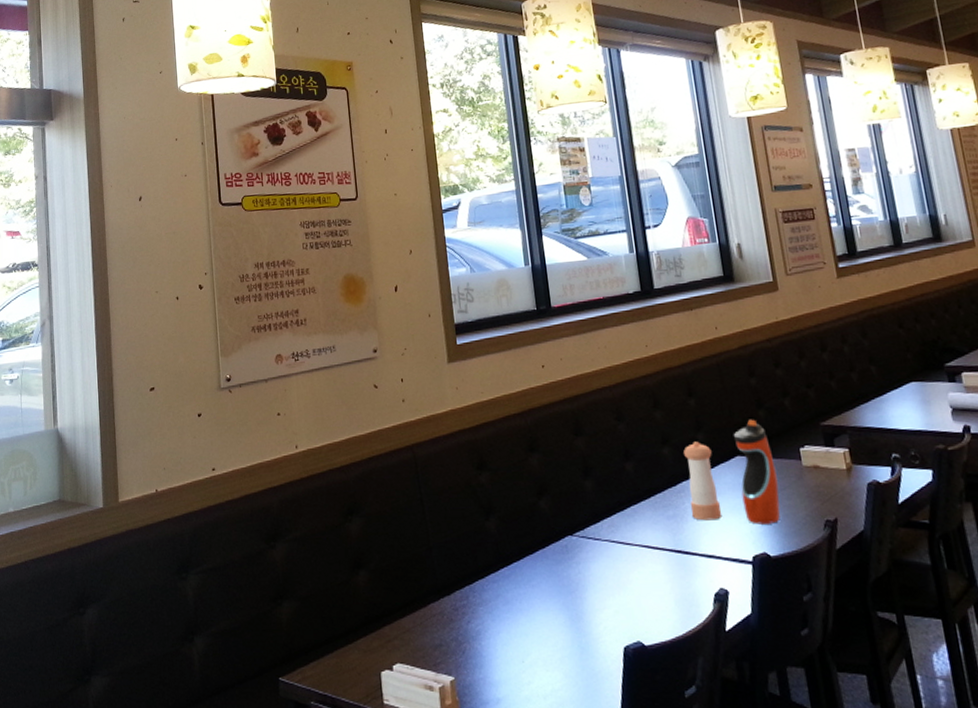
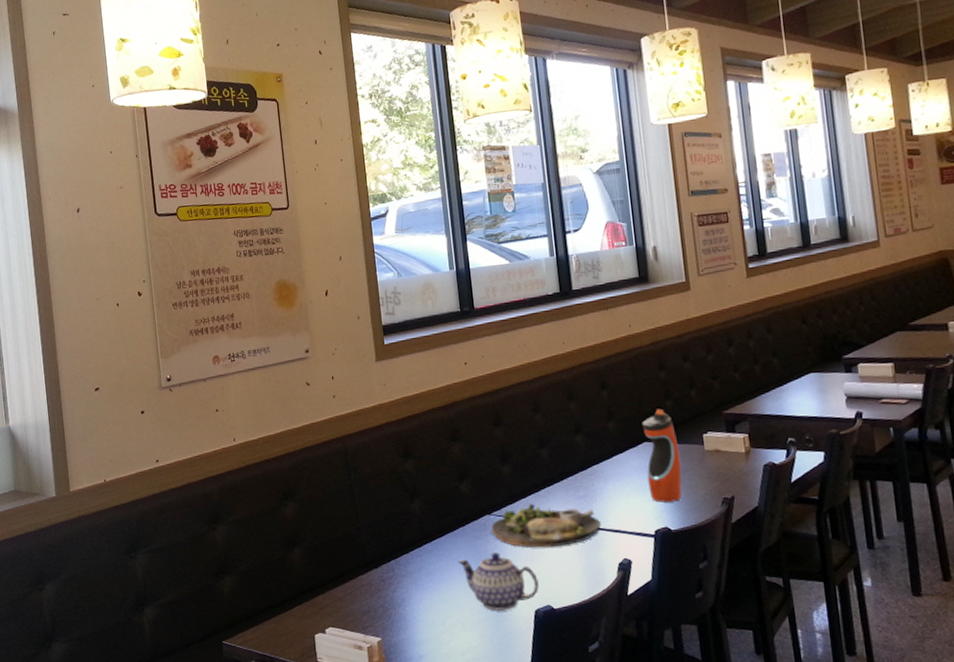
teapot: none [538,579,628,648] -> present [458,553,539,612]
dinner plate: none [573,523,693,575] -> present [491,503,601,548]
pepper shaker: present [683,441,722,521] -> none [595,429,629,500]

